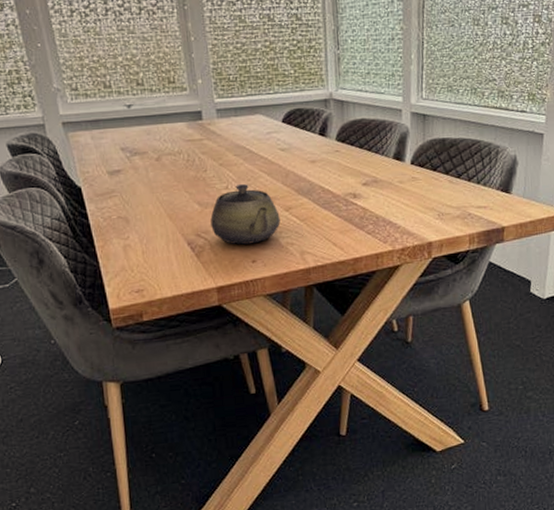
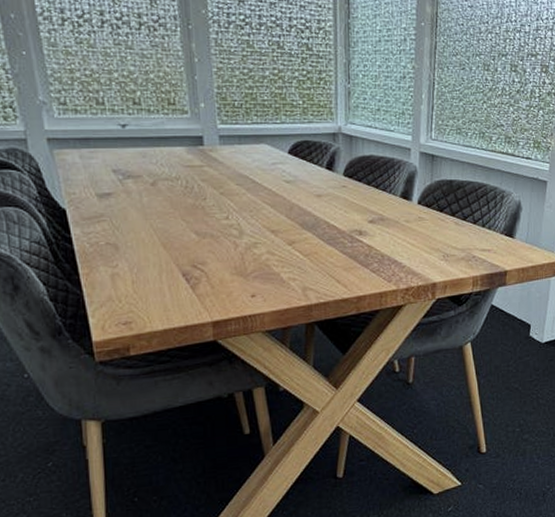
teapot: present [210,183,280,245] -> none [208,214,283,278]

